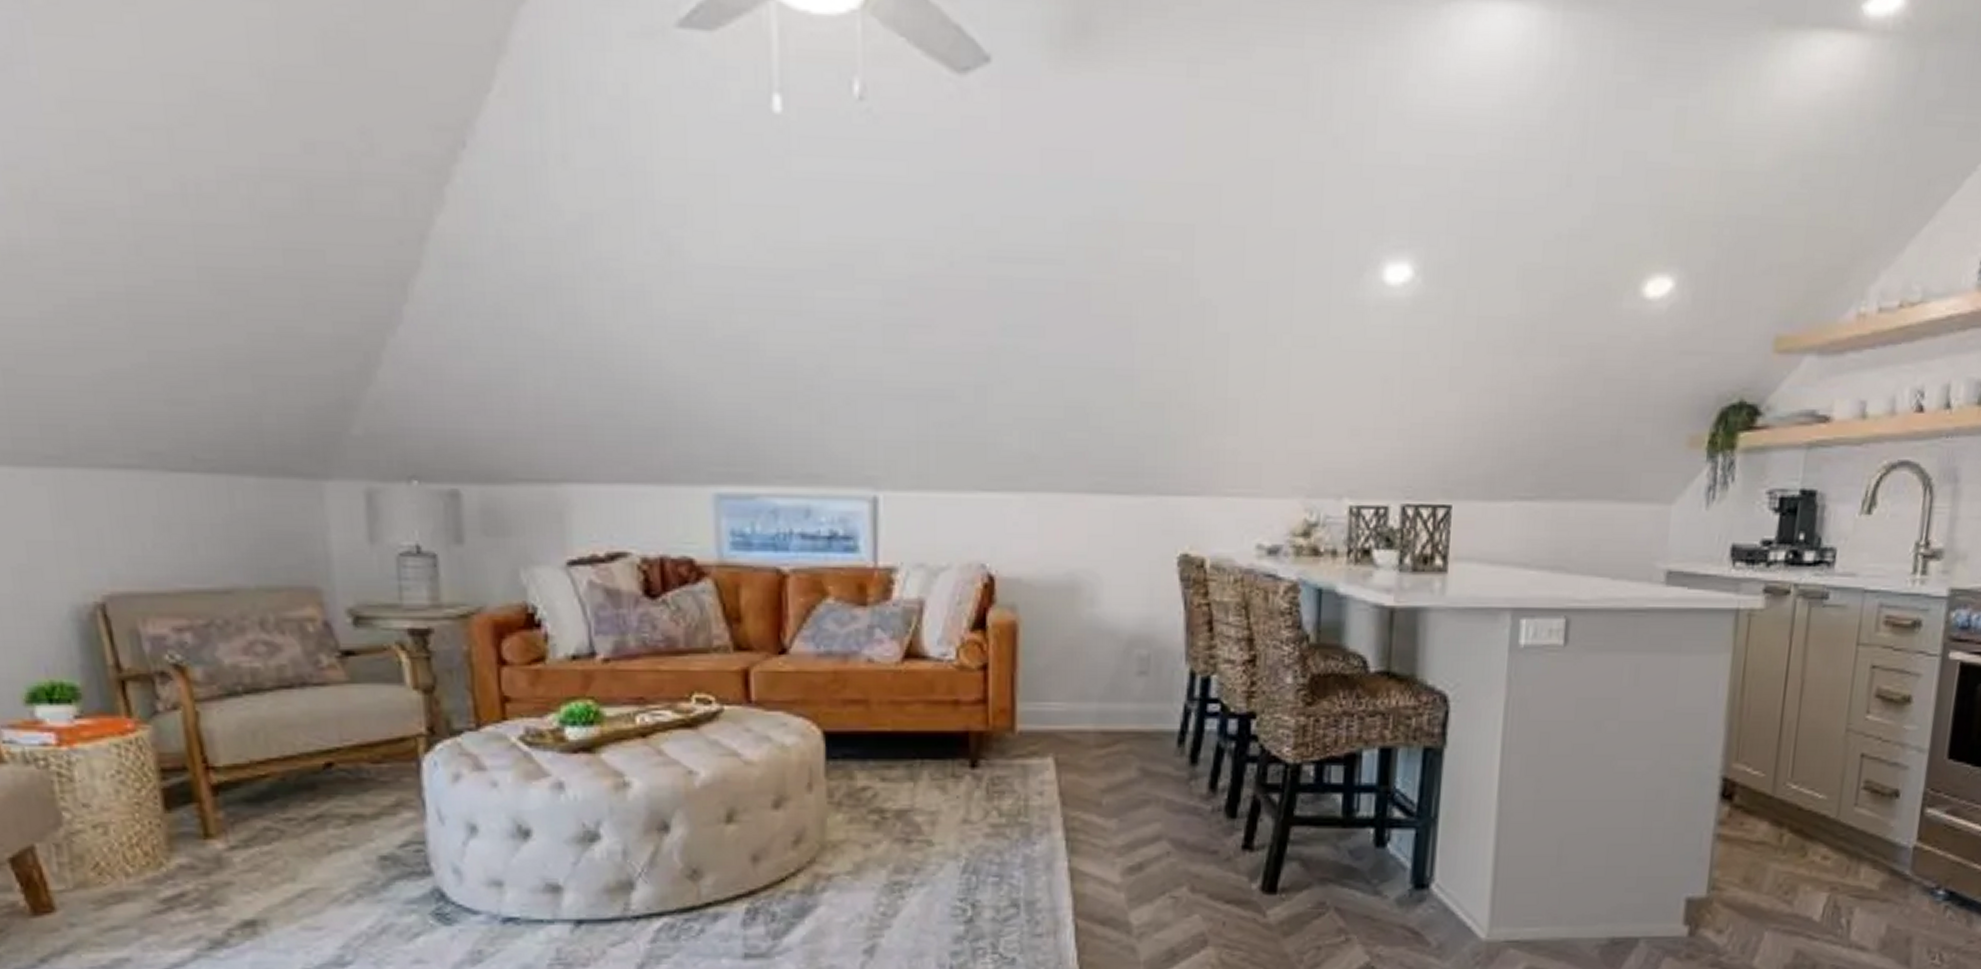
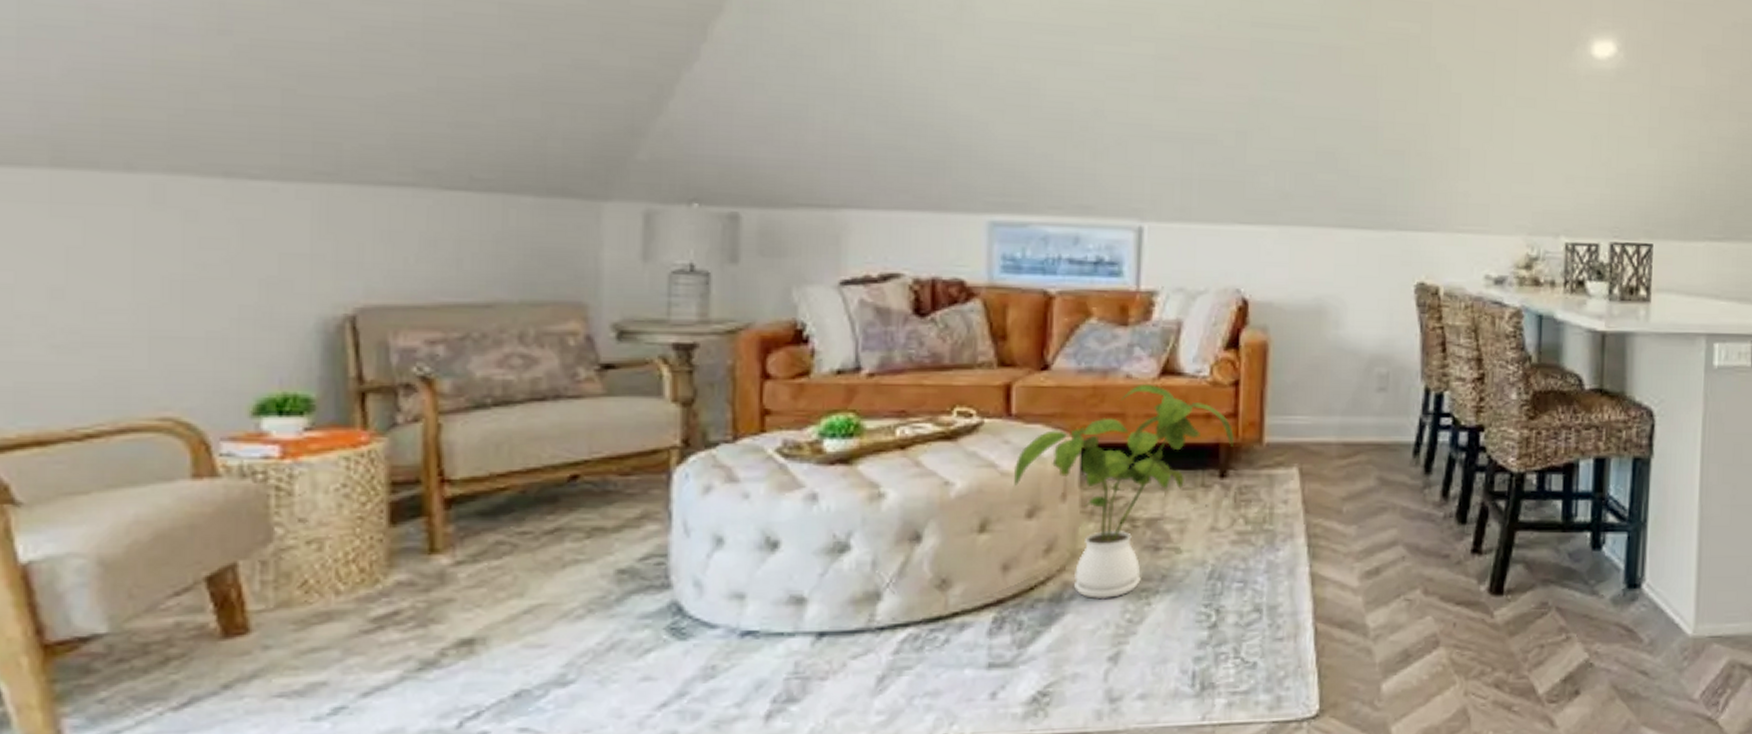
house plant: none [756,668,985,892] -> present [1013,383,1235,600]

